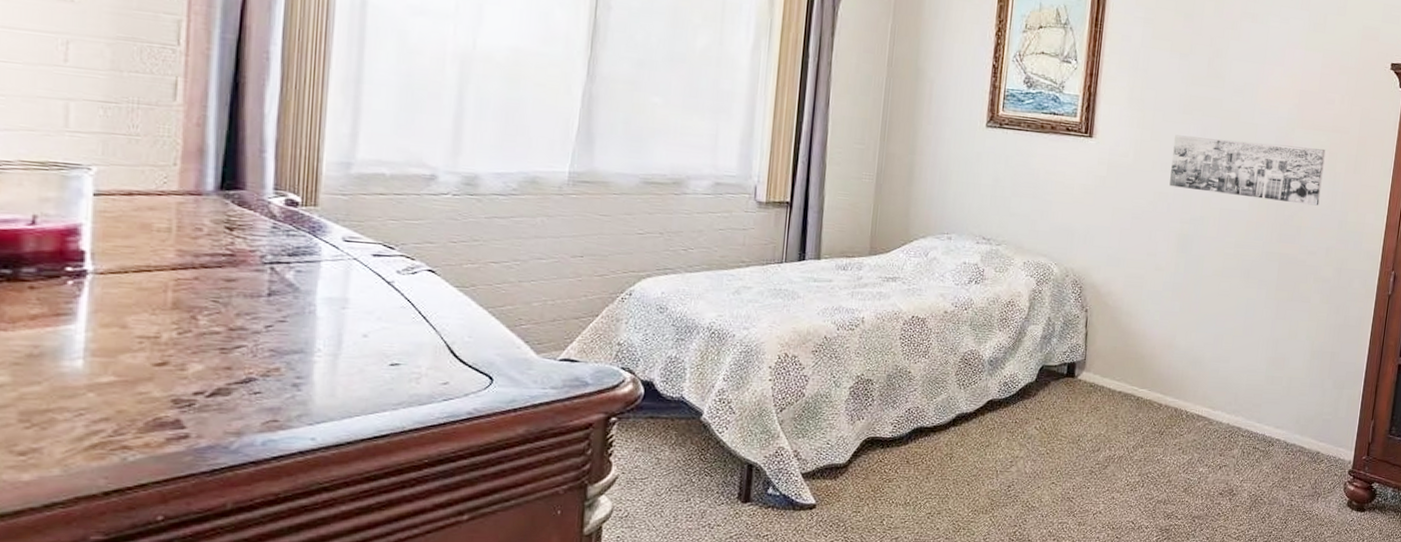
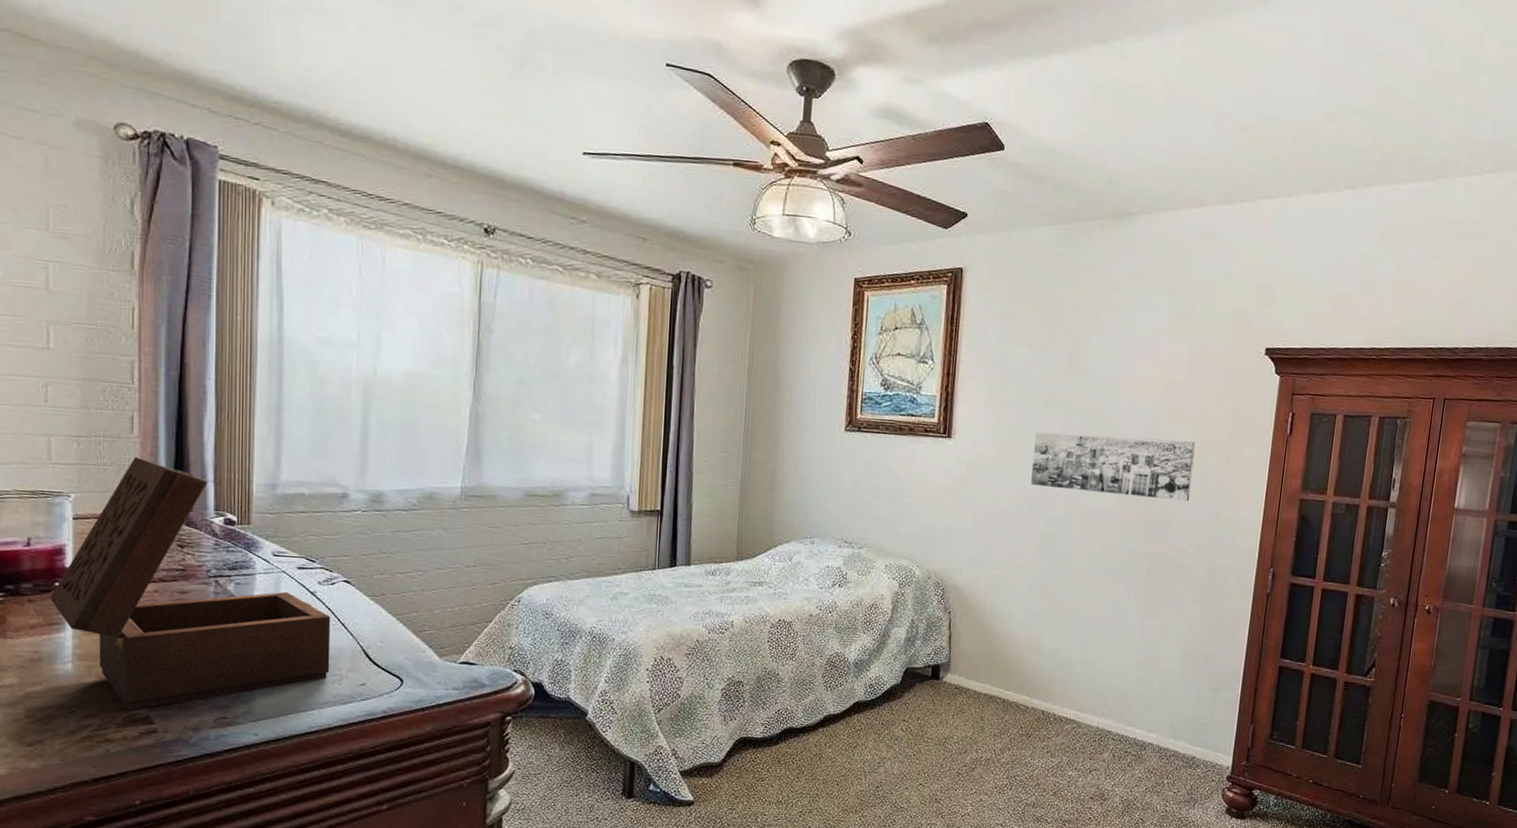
jewelry box: none [58,127,410,414] -> present [50,457,331,711]

